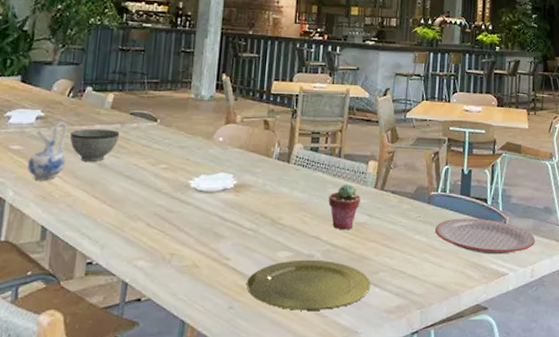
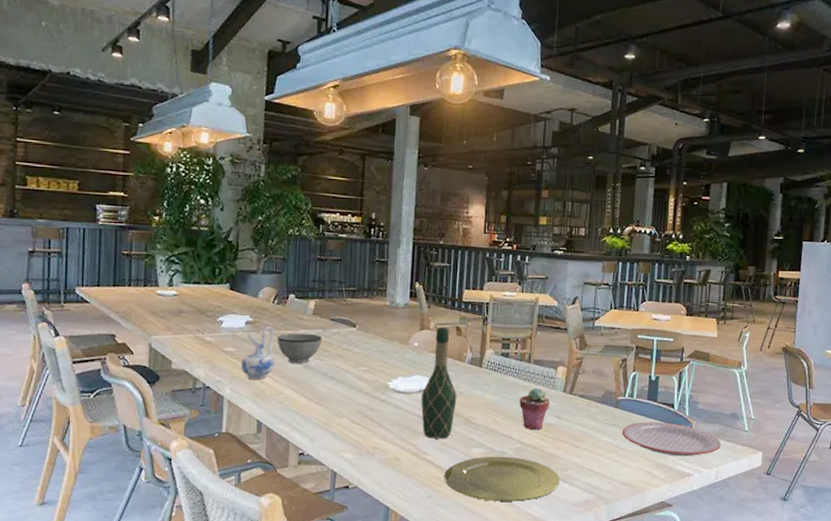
wine bottle: none [224,121,263,242] -> present [421,327,457,439]

